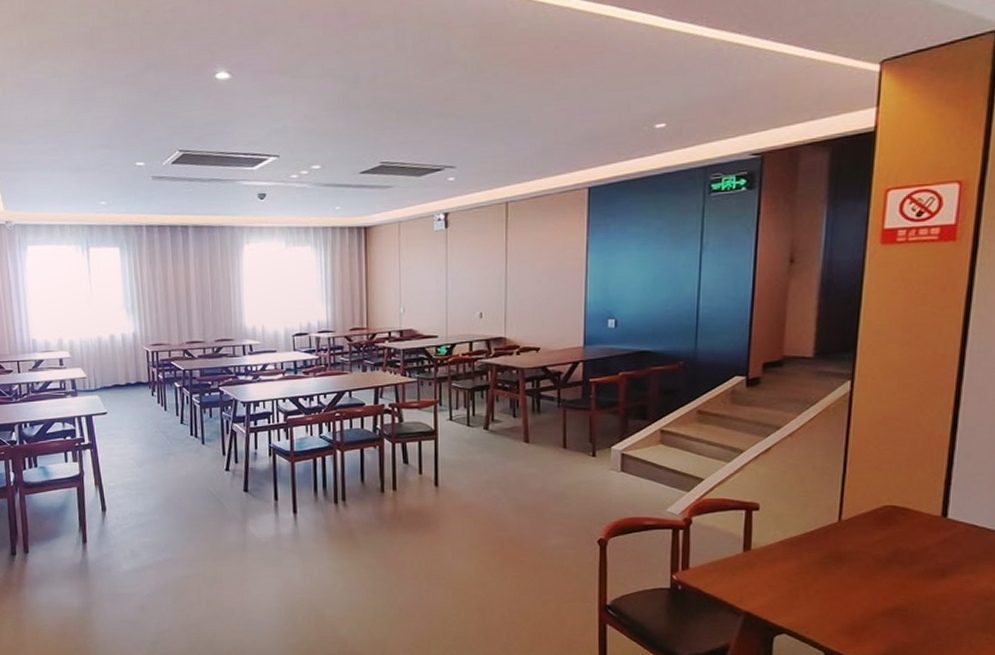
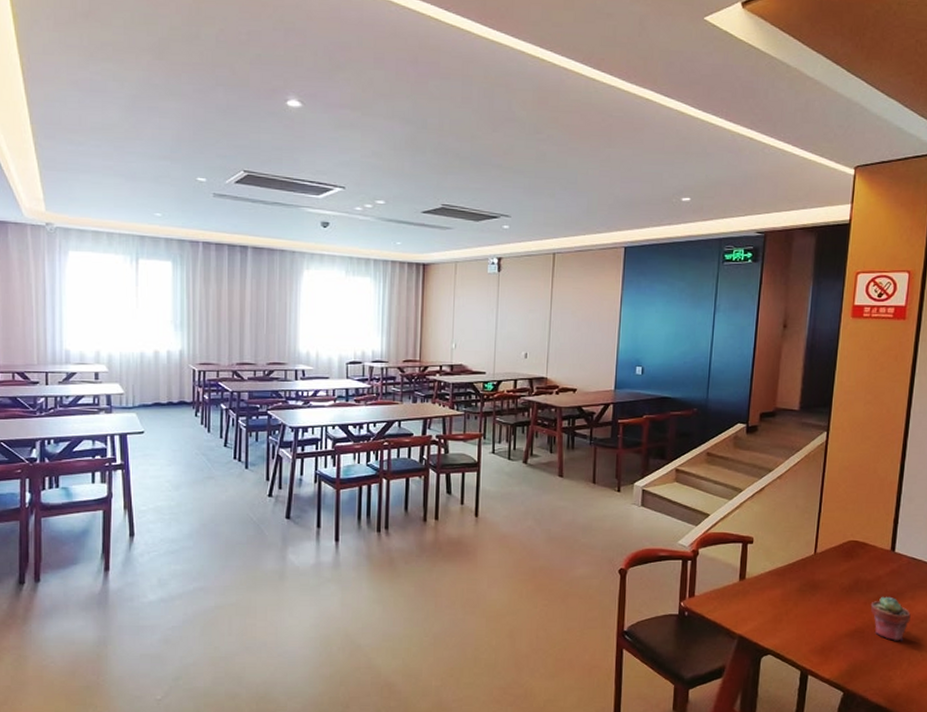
potted succulent: none [915,569,971,622] -> present [870,596,911,641]

